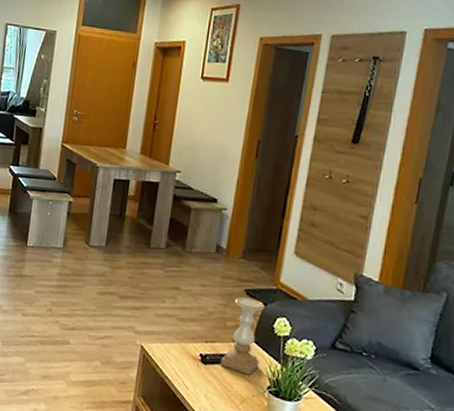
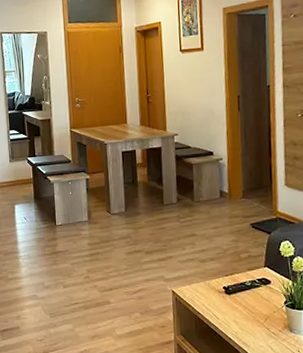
candle holder: present [220,296,265,376] -> none [241,230,274,296]

